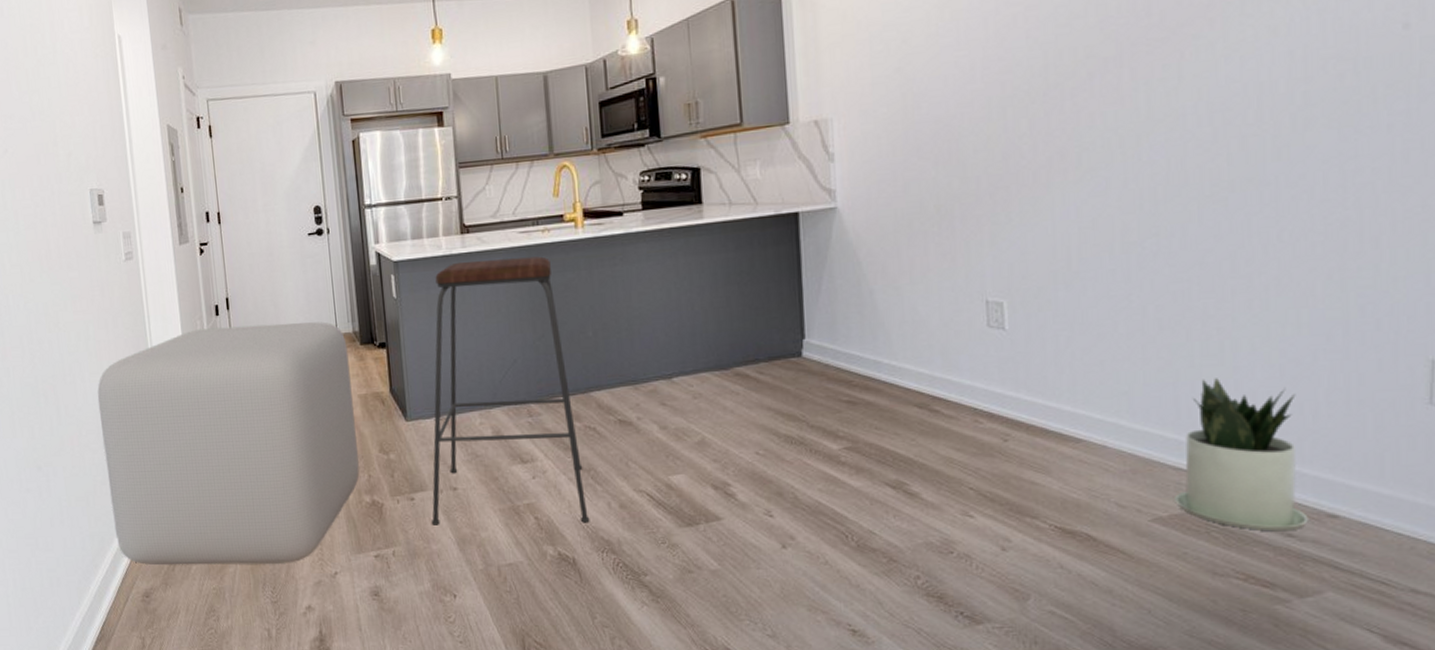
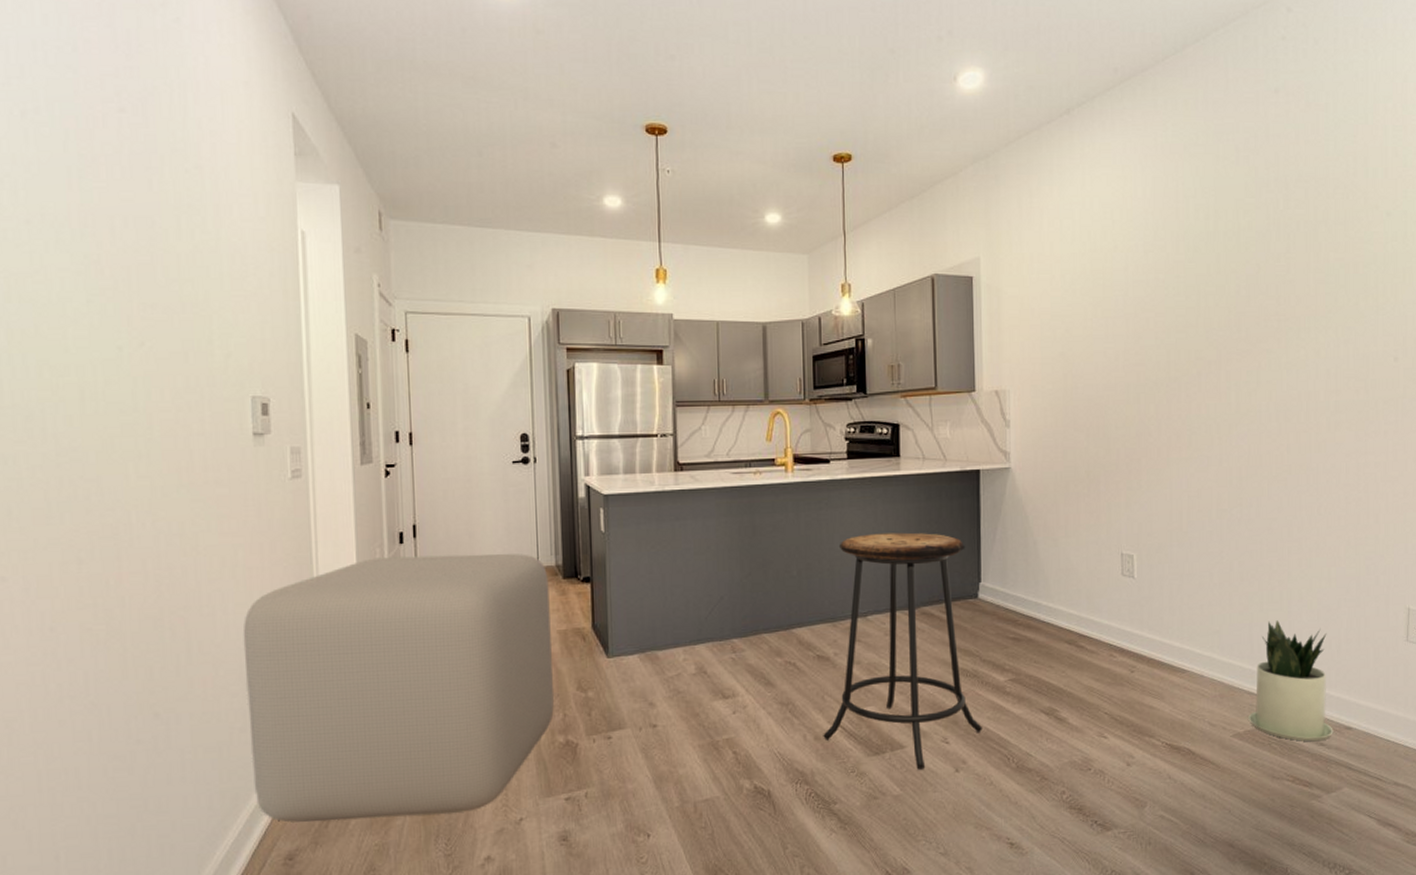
bar stool: present [432,256,590,525] -> none [629,497,786,764]
bar stool: none [629,286,814,544] -> present [823,532,983,770]

